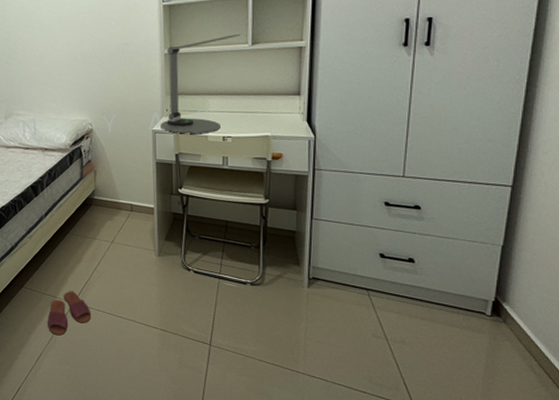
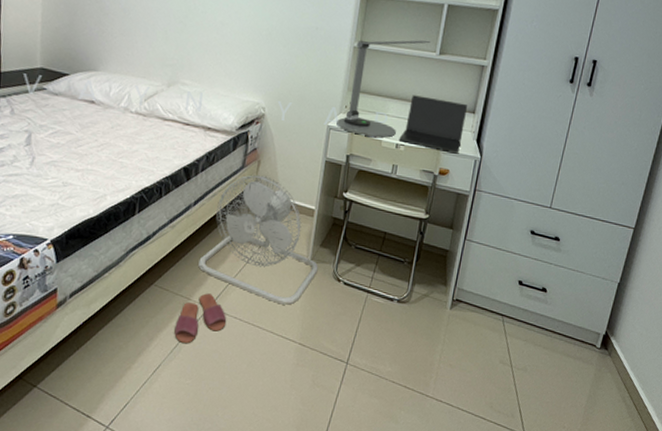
electric fan: none [58,183,167,296] -> present [198,175,319,305]
laptop: none [224,87,292,137] -> present [399,95,468,154]

